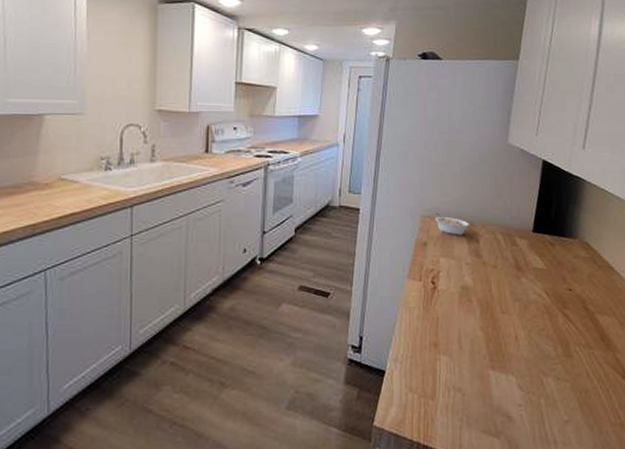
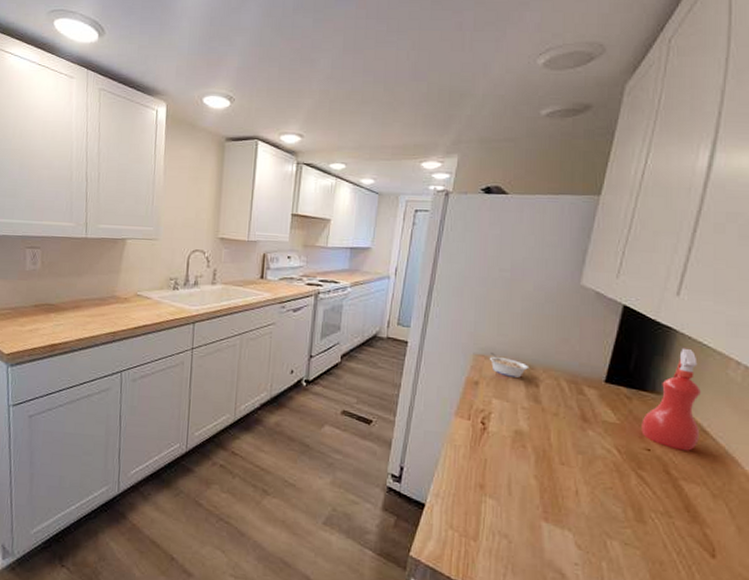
spray bottle: none [563,195,608,287] -> present [641,348,701,451]

